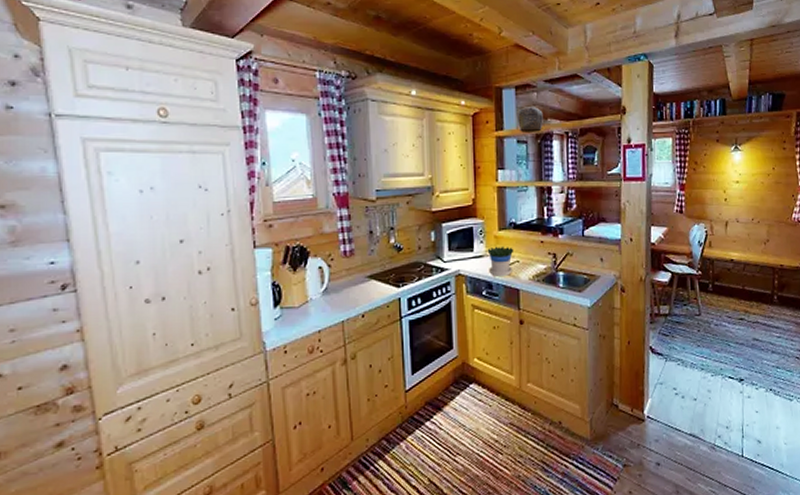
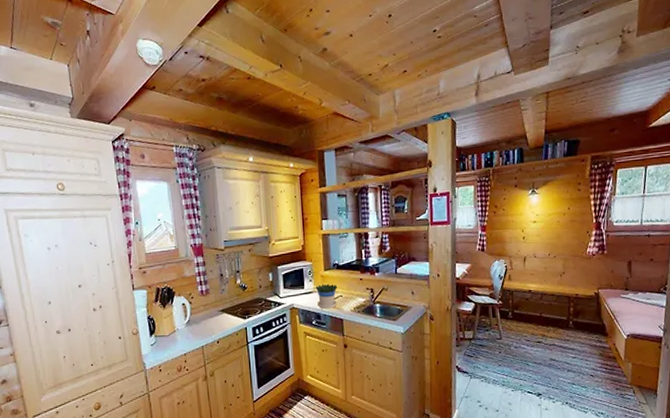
decorative jar: present [518,105,543,132] -> none [338,164,360,188]

